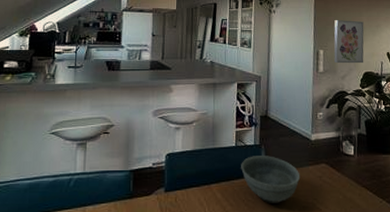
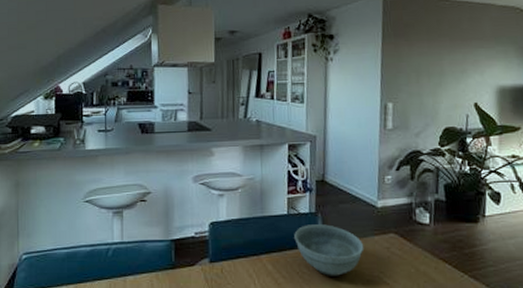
wall art: present [334,20,364,64] -> none [406,65,445,119]

